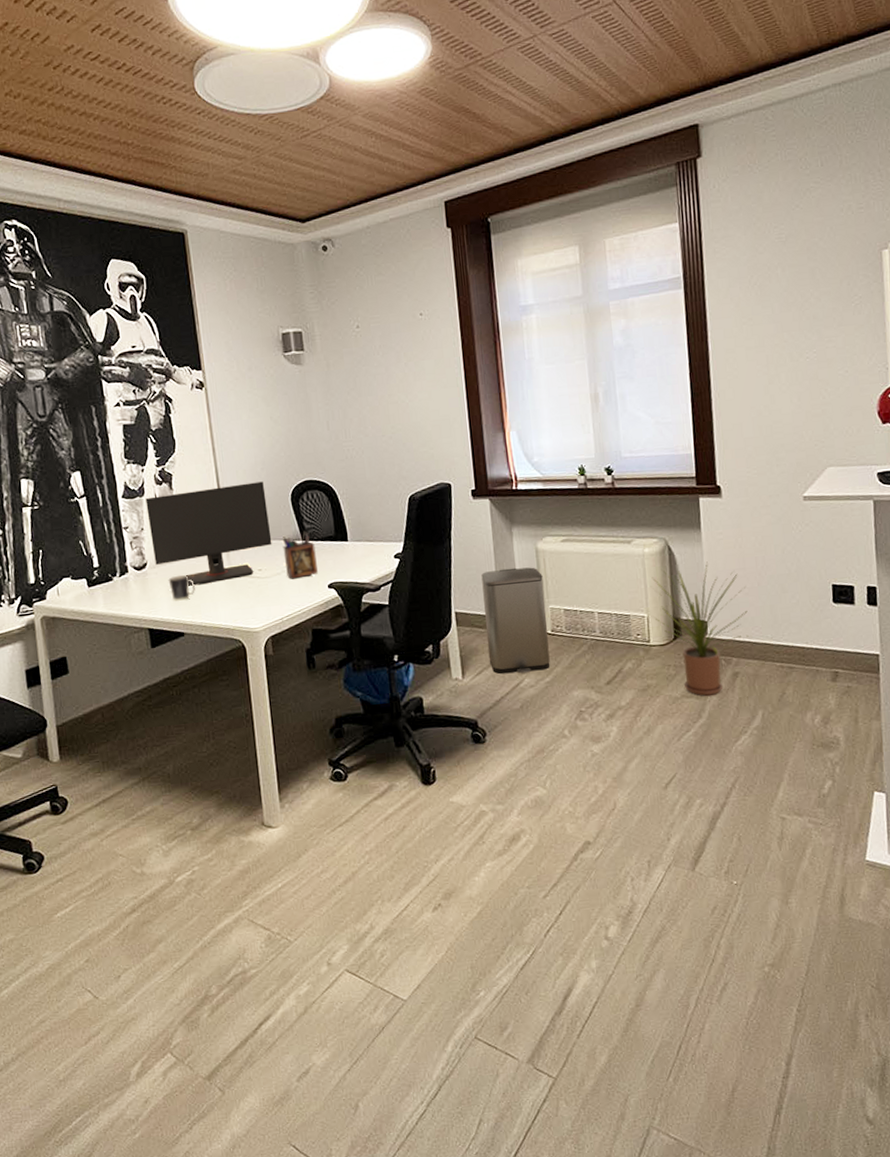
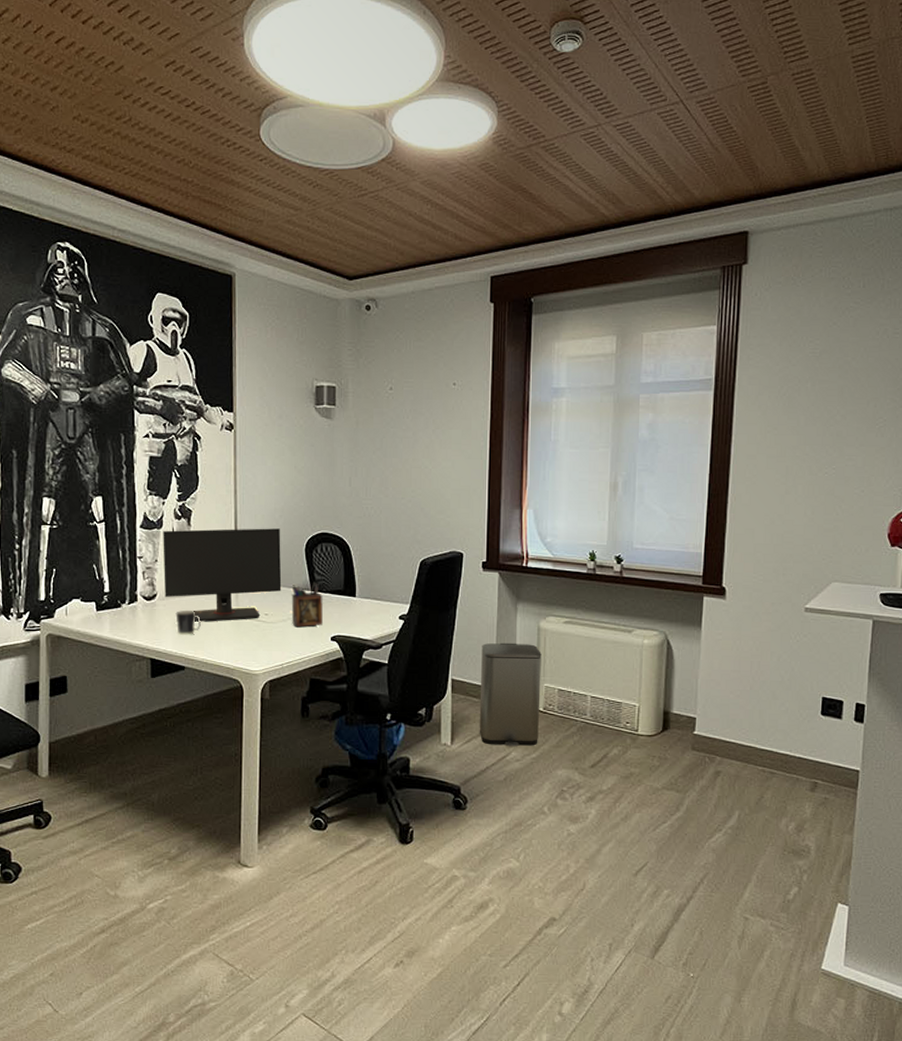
house plant: present [650,561,753,696] -> none [645,660,739,790]

